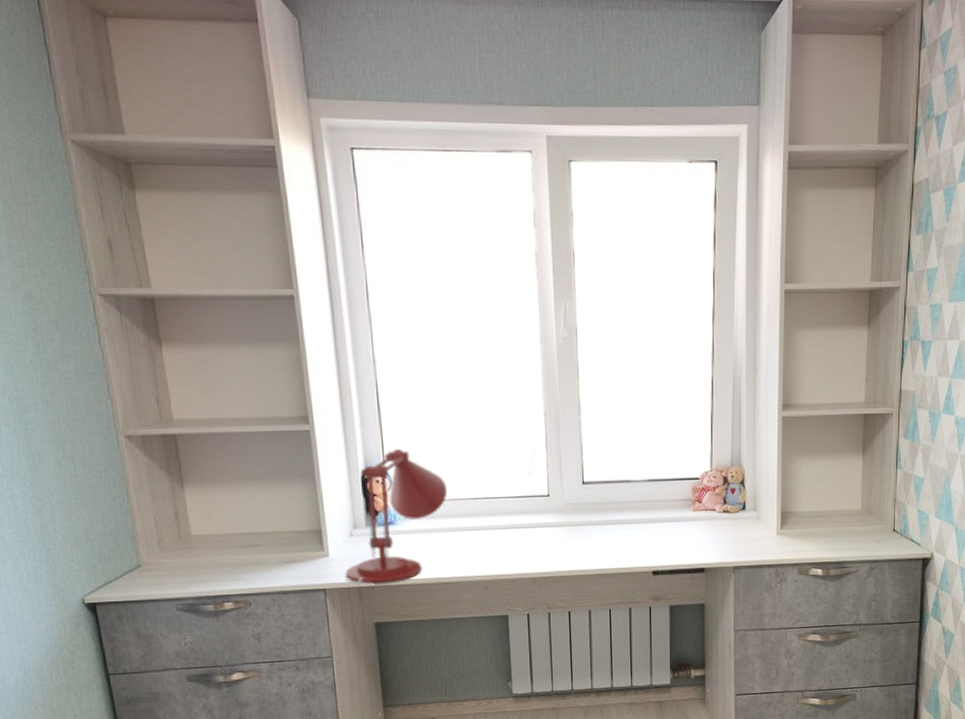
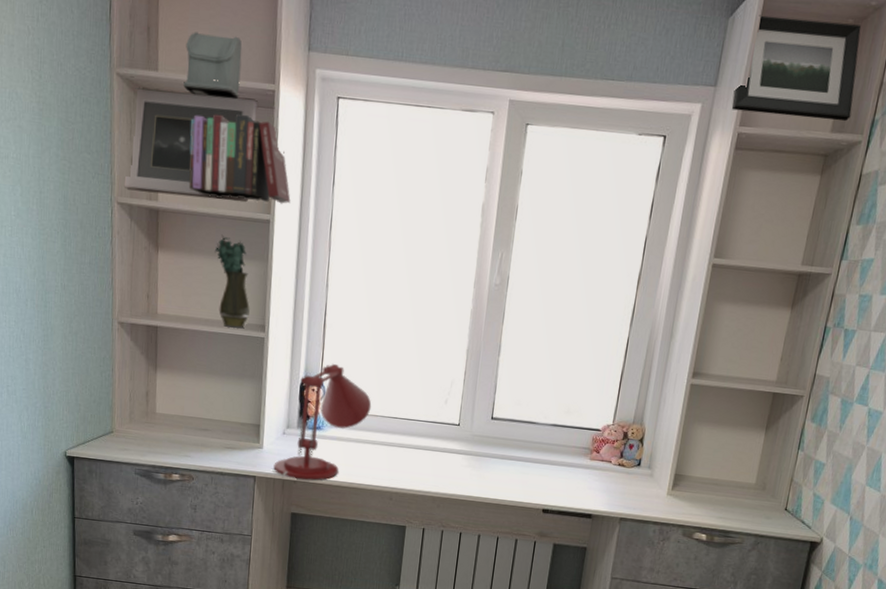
picture frame: none [98,156,263,279] -> present [124,88,258,203]
decorative box: none [155,85,232,160] -> present [183,32,242,100]
books: none [177,176,315,276] -> present [188,114,291,204]
vase: none [231,318,287,423] -> present [214,234,250,327]
picture frame: none [778,28,894,132] -> present [731,15,862,122]

